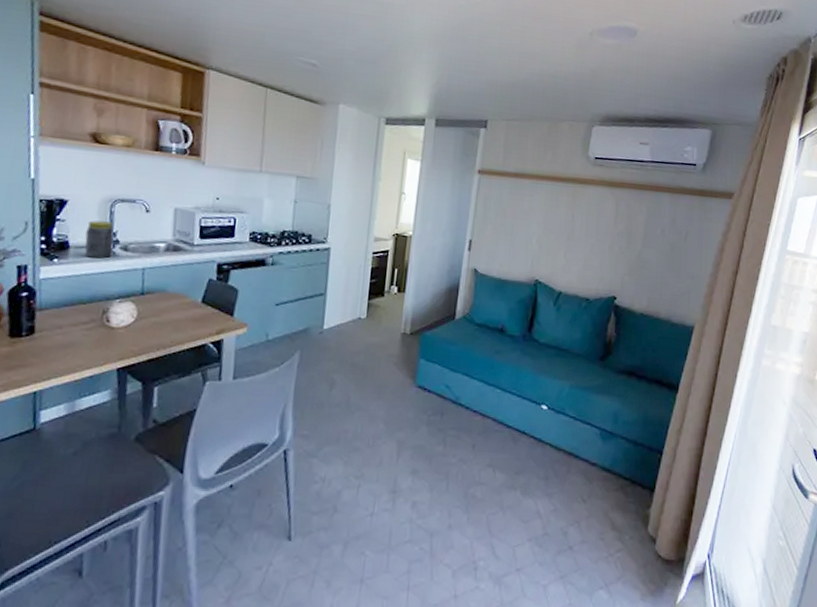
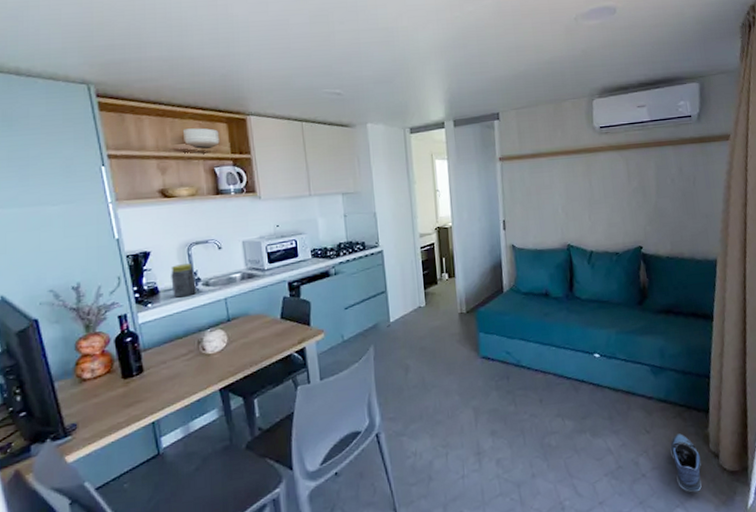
bowl: none [129,70,172,98] -> present [182,128,220,150]
shoe: none [605,509,637,576] -> present [670,433,702,493]

